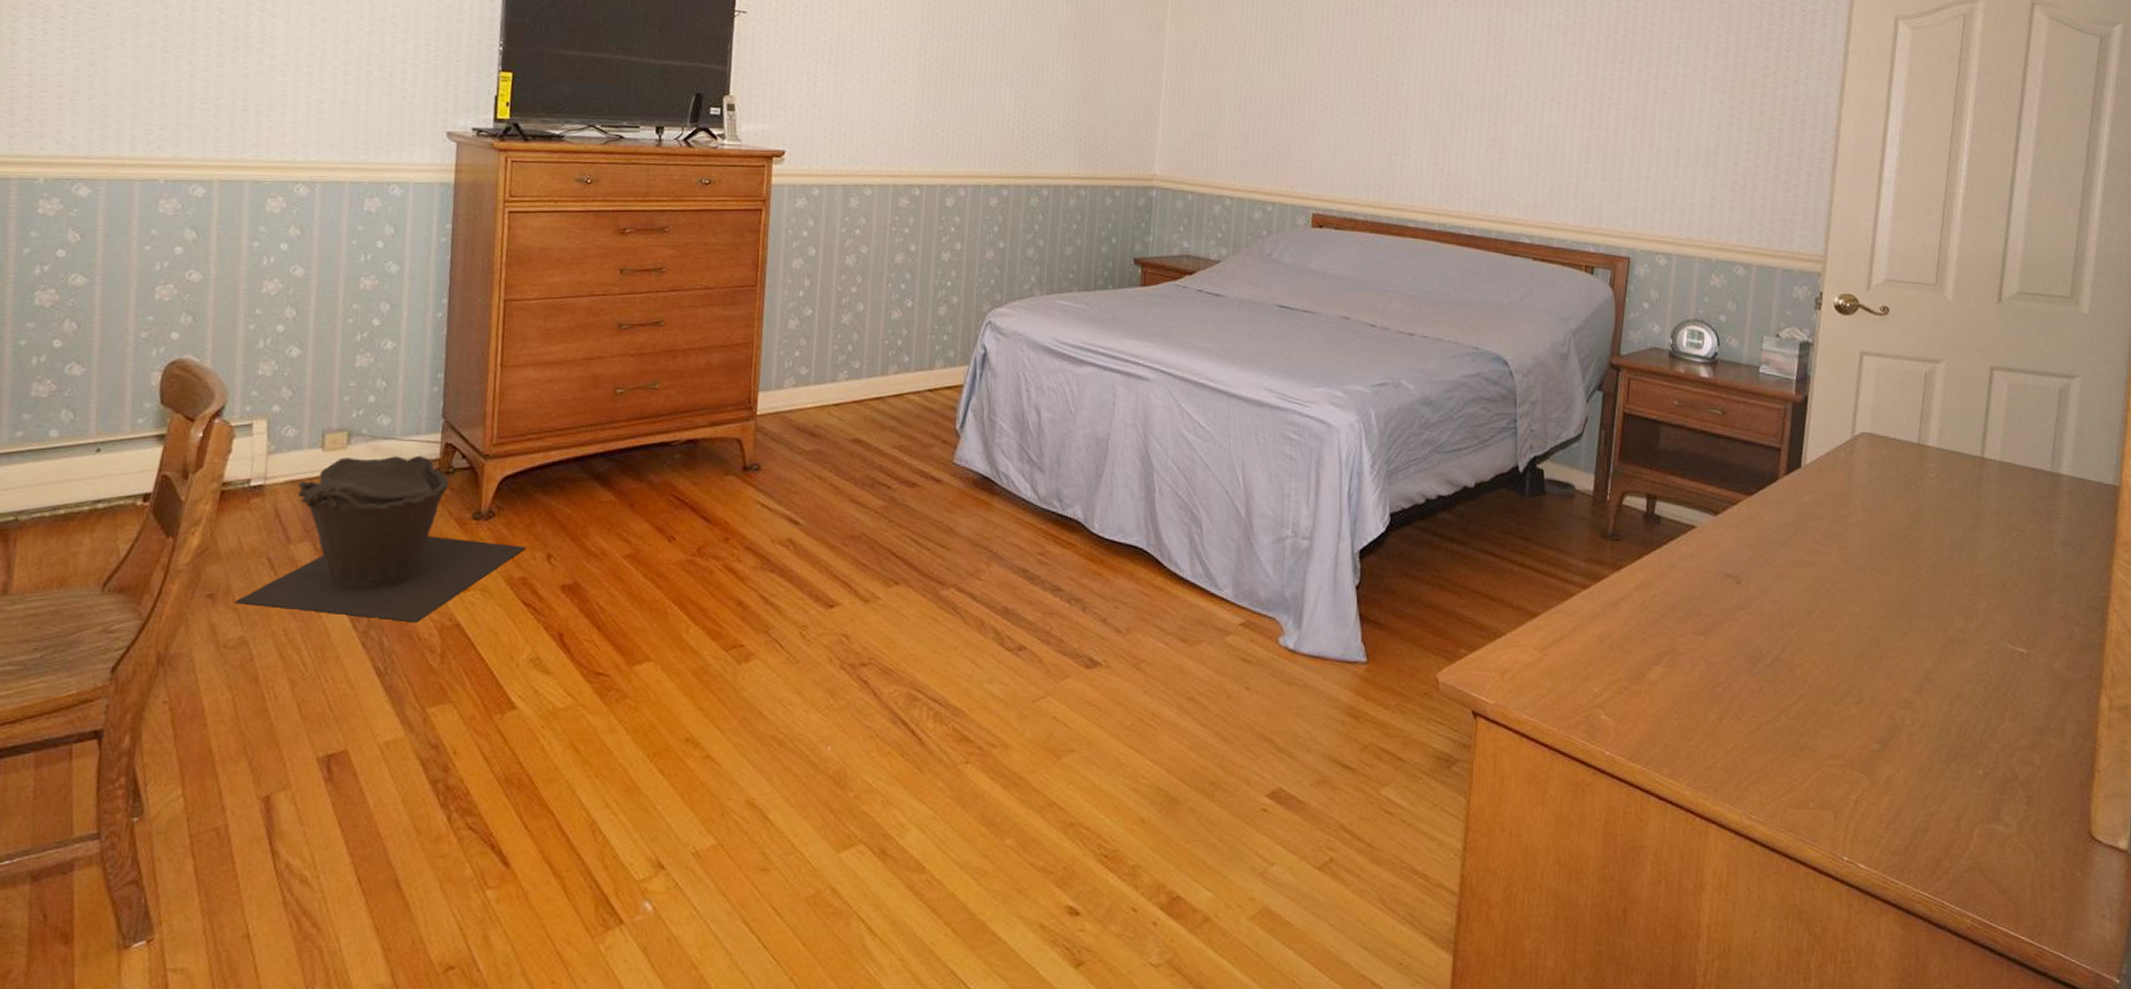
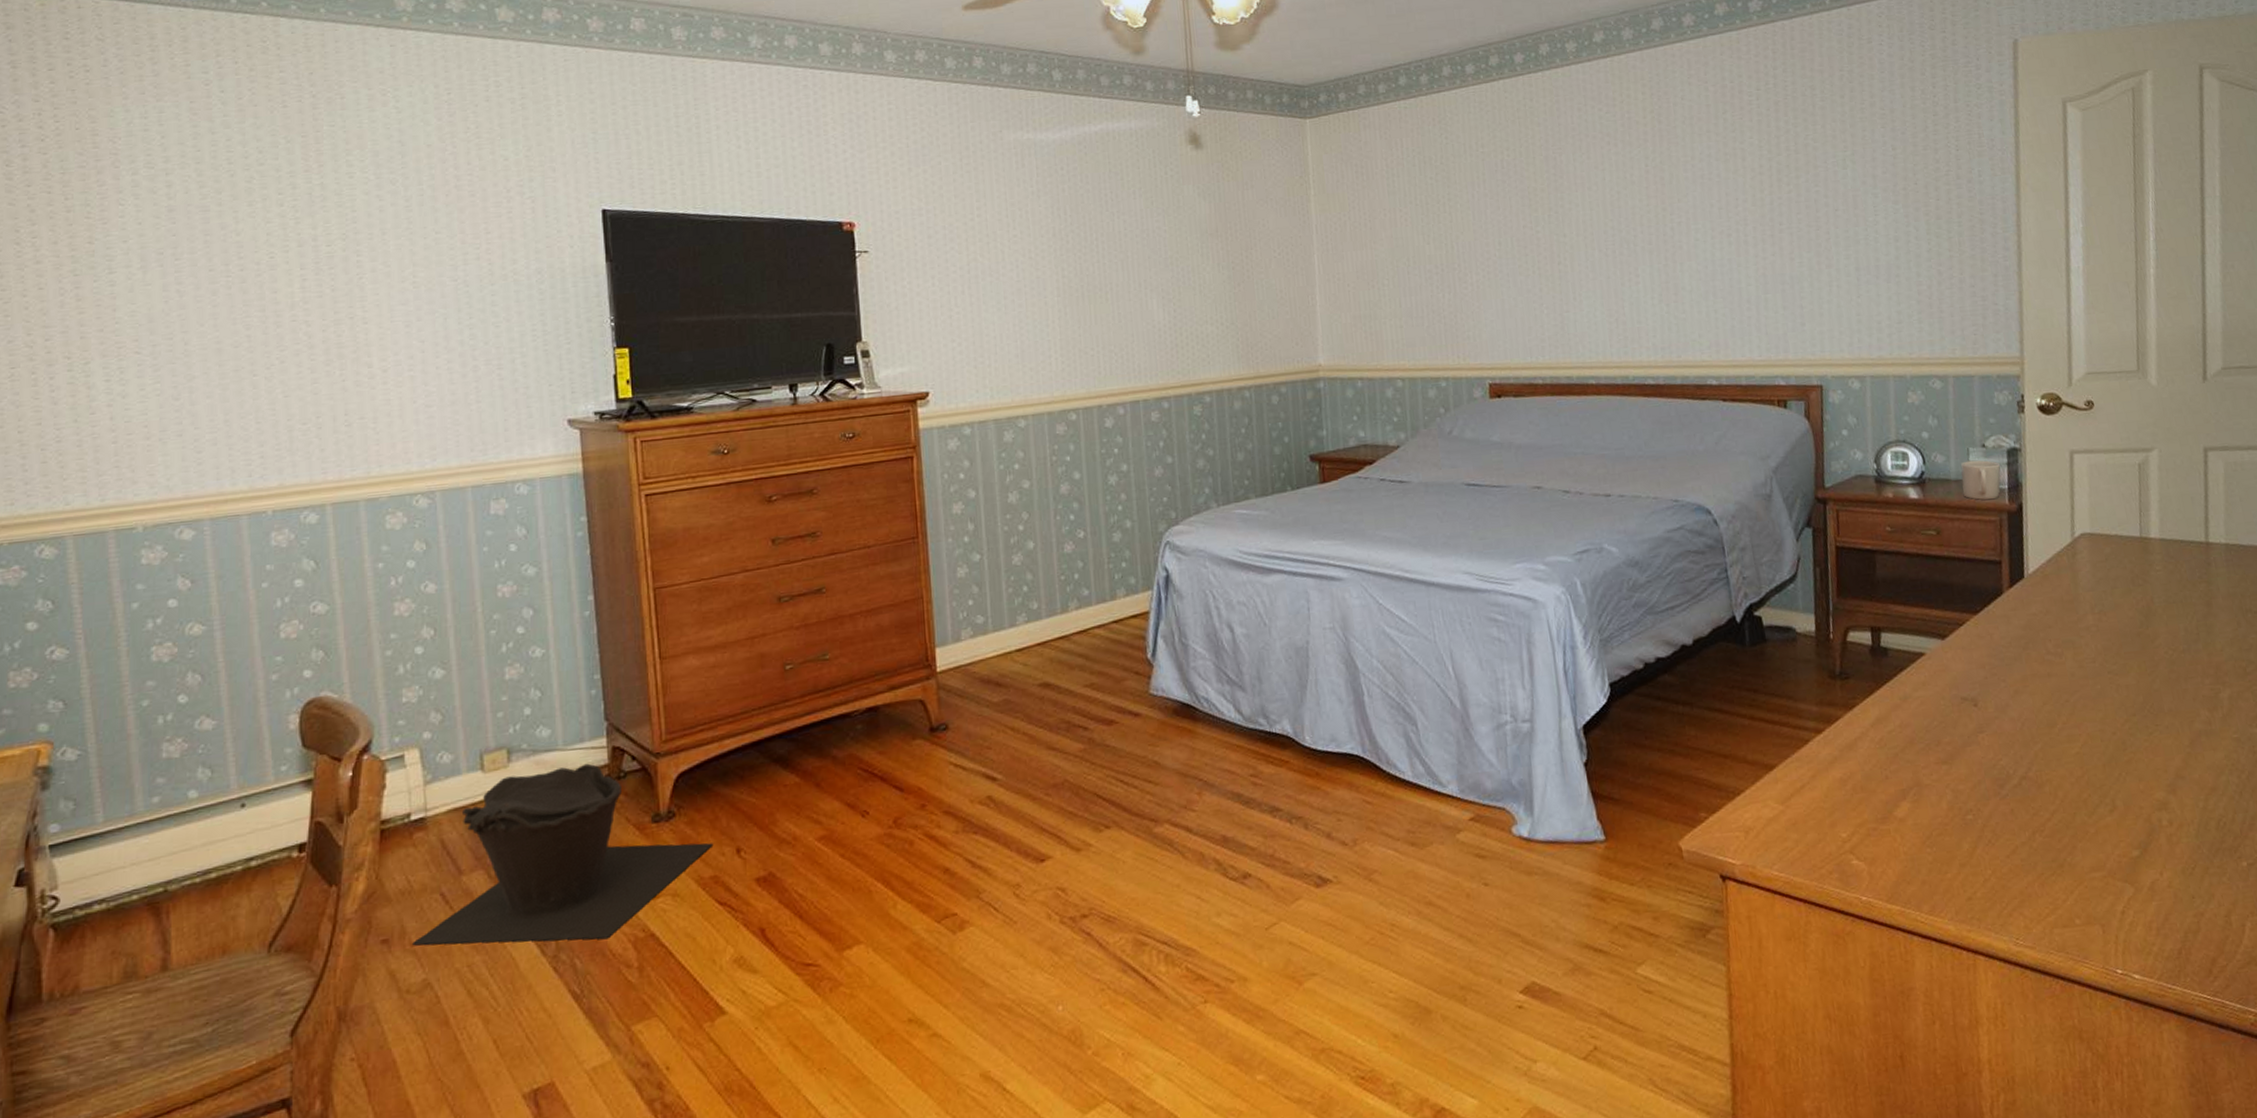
mug: none [1751,348,1792,389] -> present [1960,460,2001,500]

